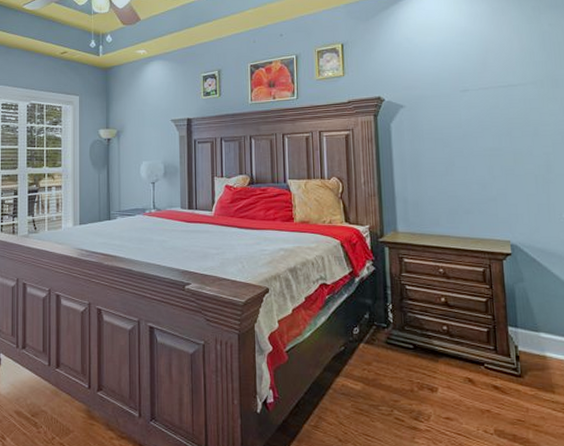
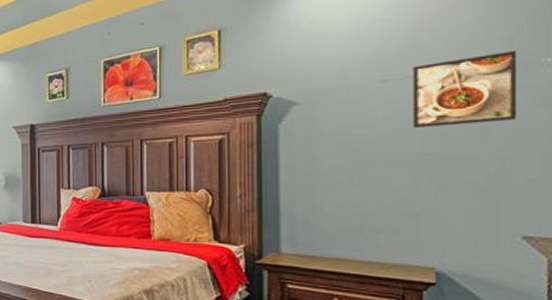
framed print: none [483,72,554,129] -> present [412,51,516,129]

